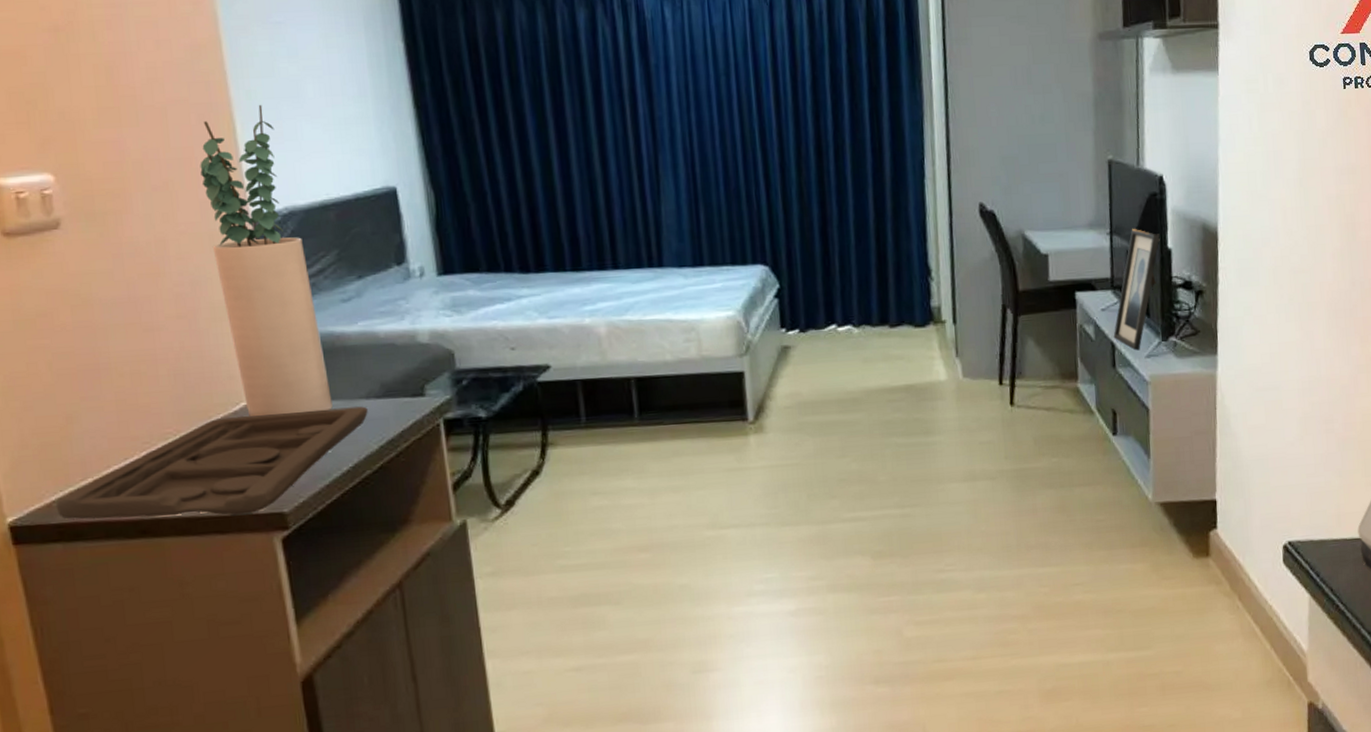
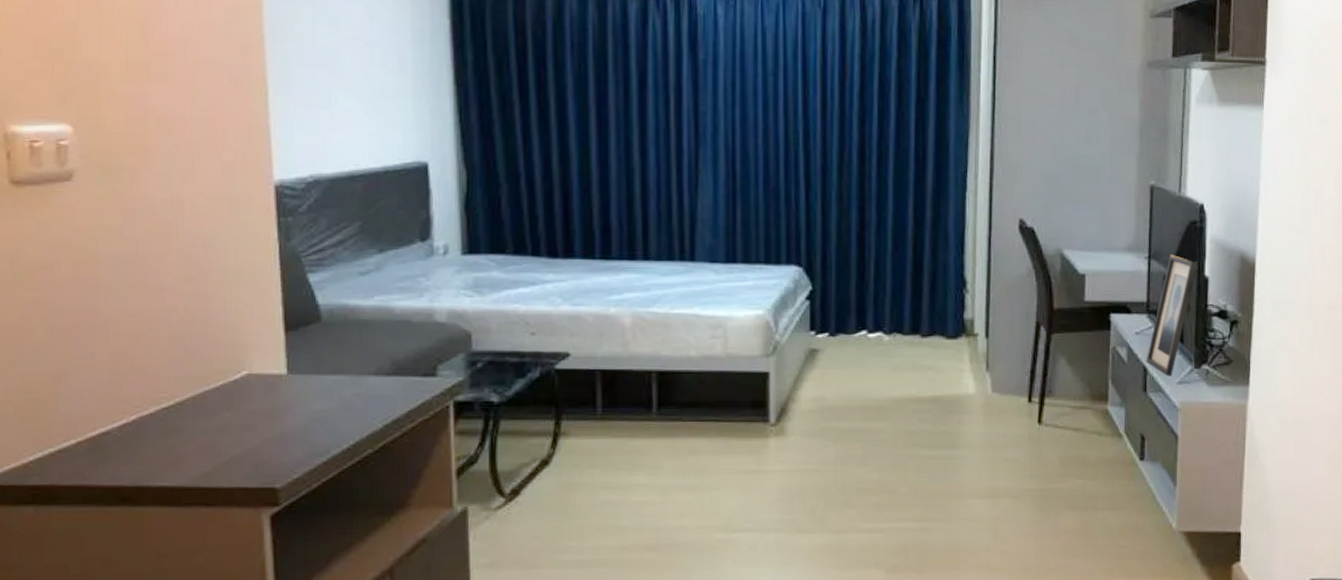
decorative tray: present [55,406,368,520] -> none [32,383,375,488]
vase: present [200,105,333,417] -> none [226,71,339,387]

